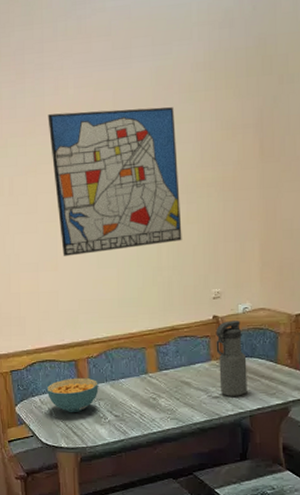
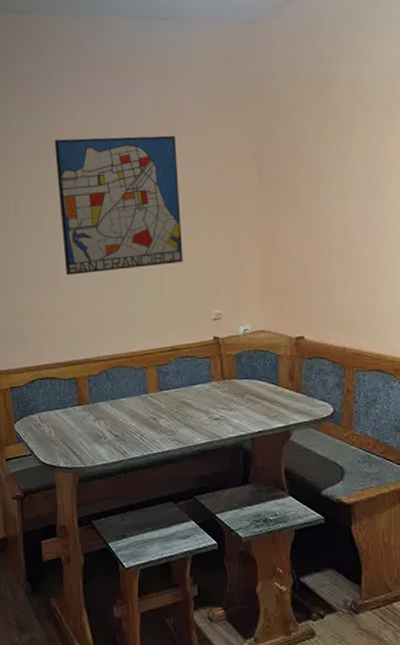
cereal bowl: present [47,377,99,412] -> none [47,396,99,431]
water bottle: present [216,320,248,396] -> none [216,342,249,418]

